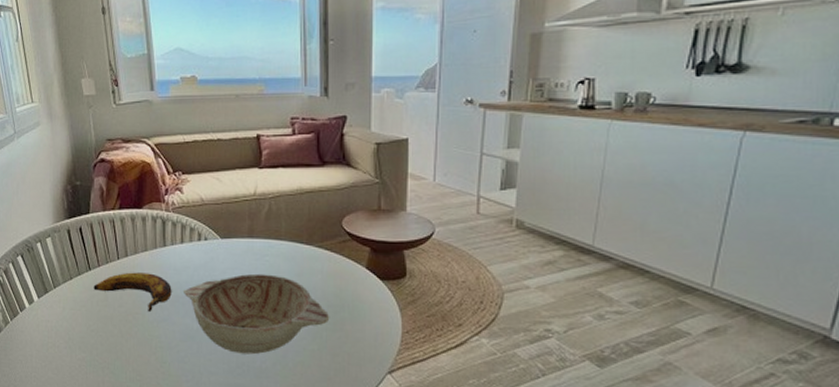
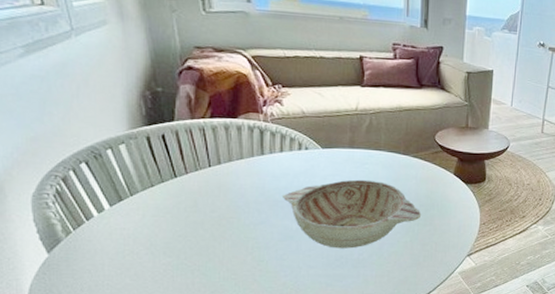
banana: present [93,272,172,313] -> none [180,179,270,216]

